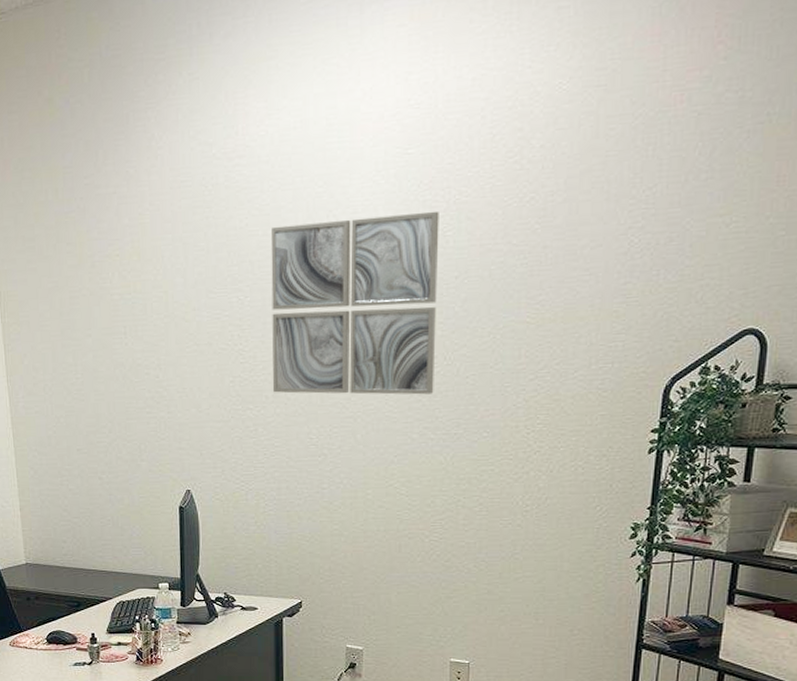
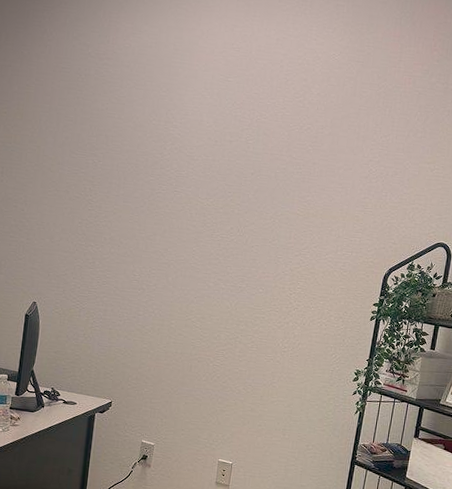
wall art: present [270,211,439,395] -> none [110,113,245,255]

